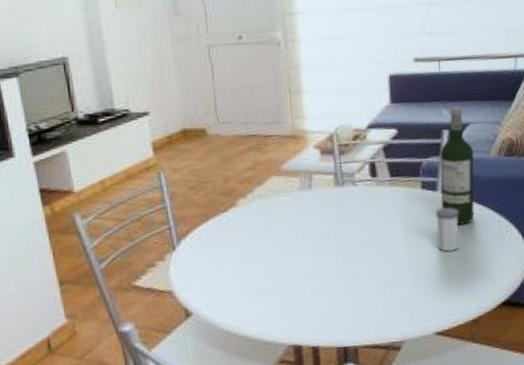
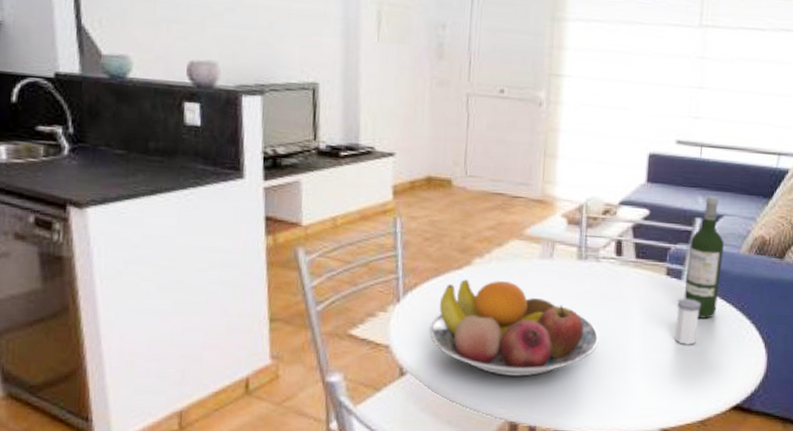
fruit bowl: none [205,216,366,304] -> present [428,279,599,376]

